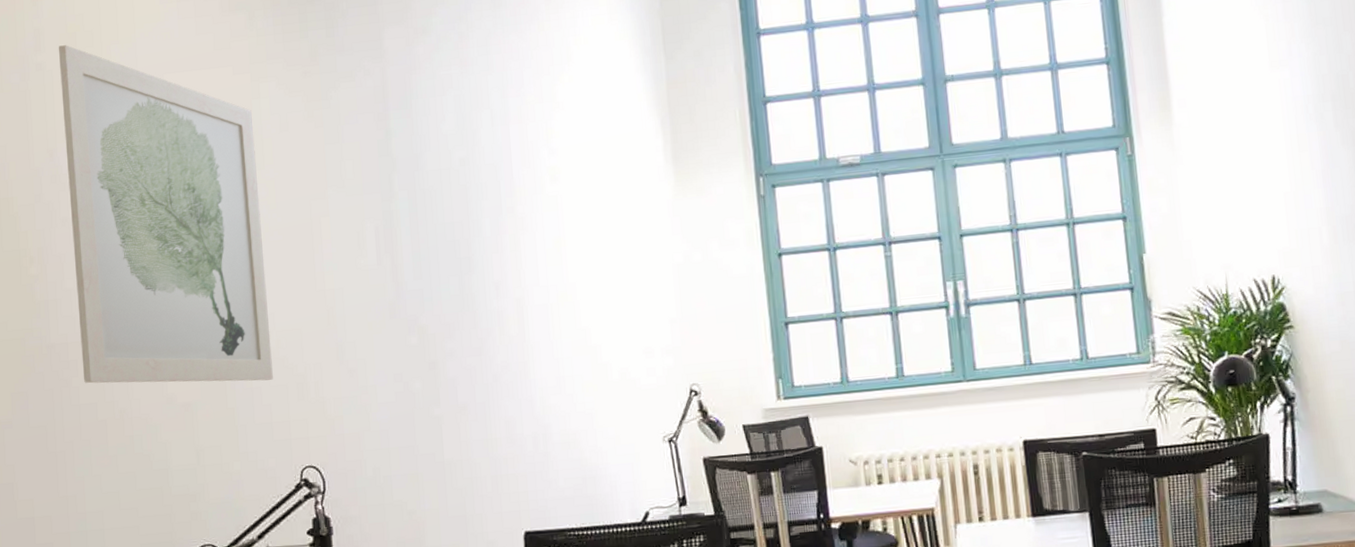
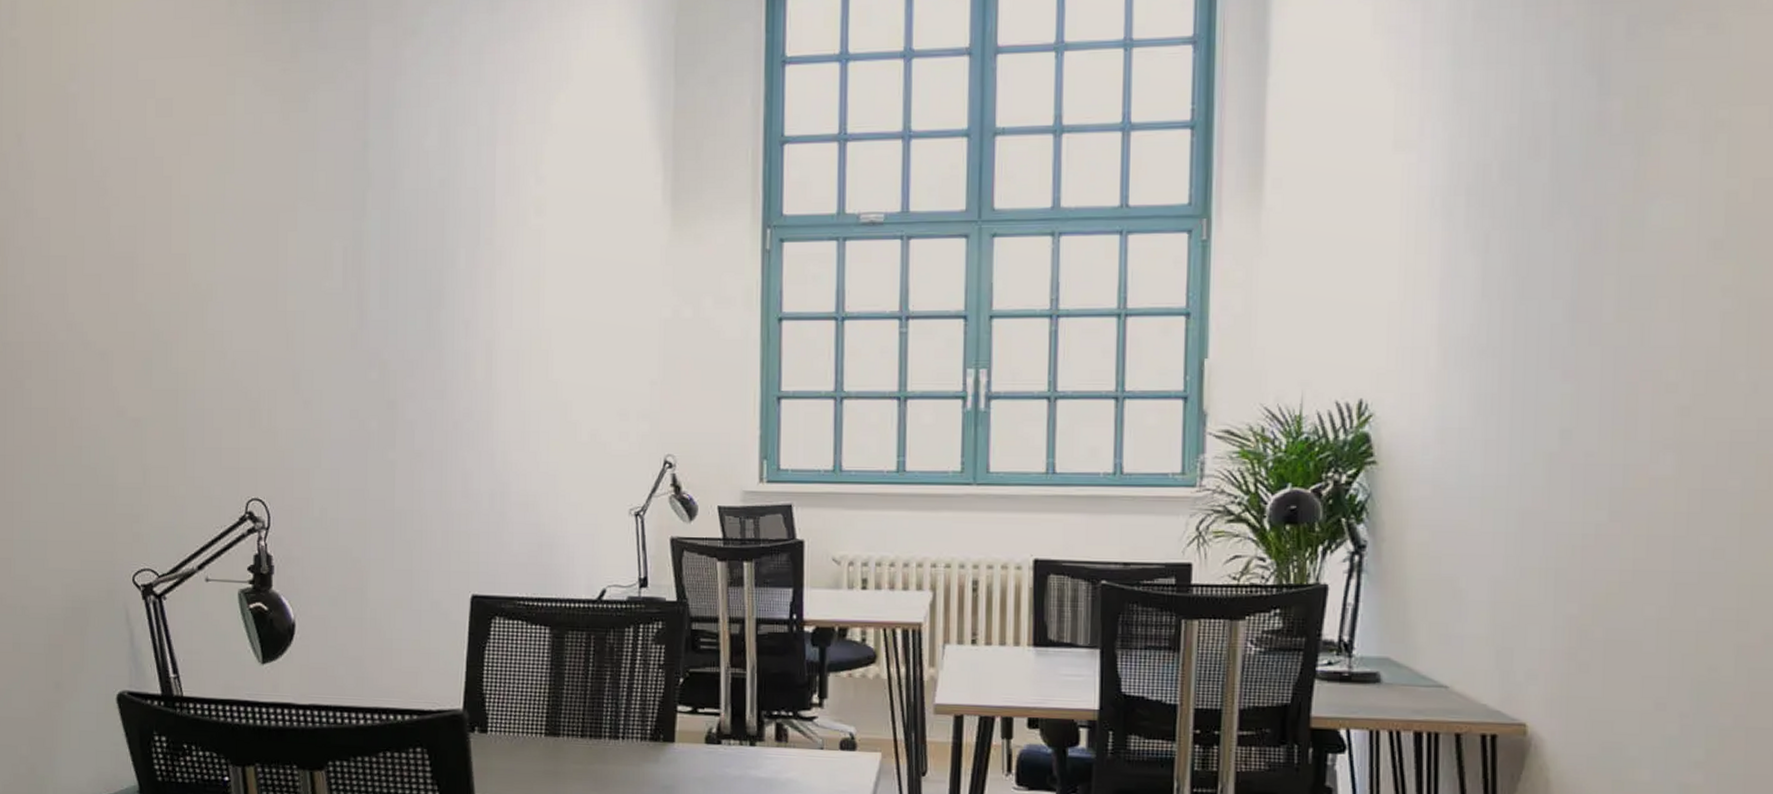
wall art: present [59,45,273,384] -> none [34,20,227,403]

